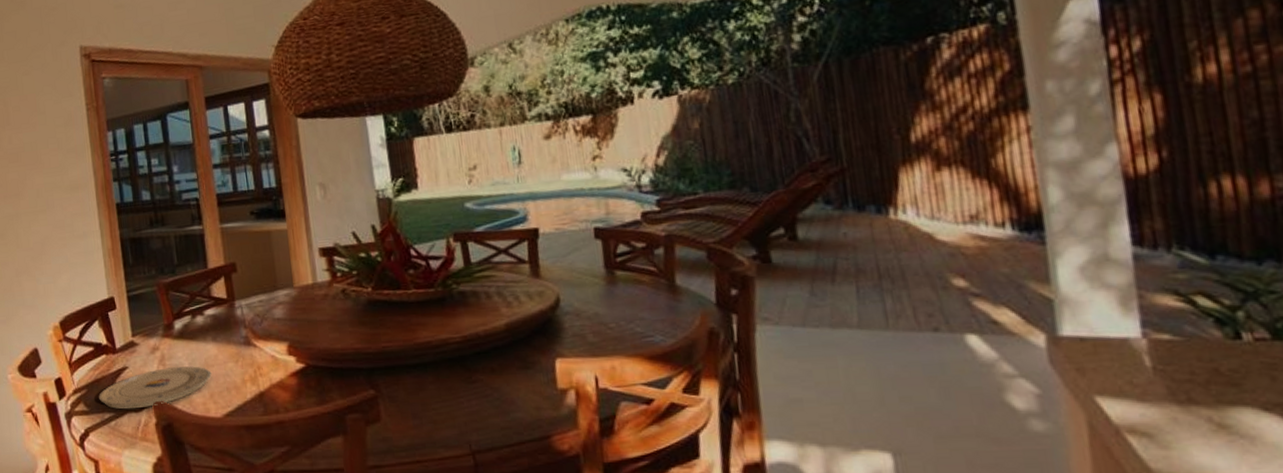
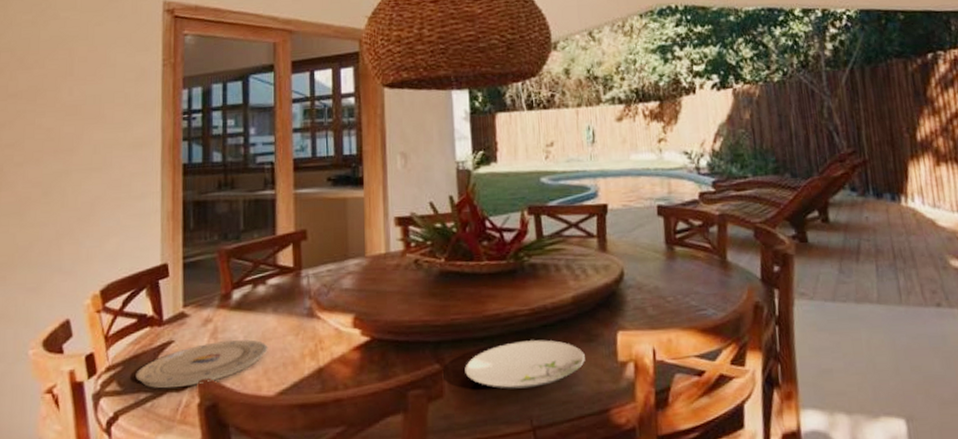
plate: none [399,367,523,415] -> present [465,340,585,389]

